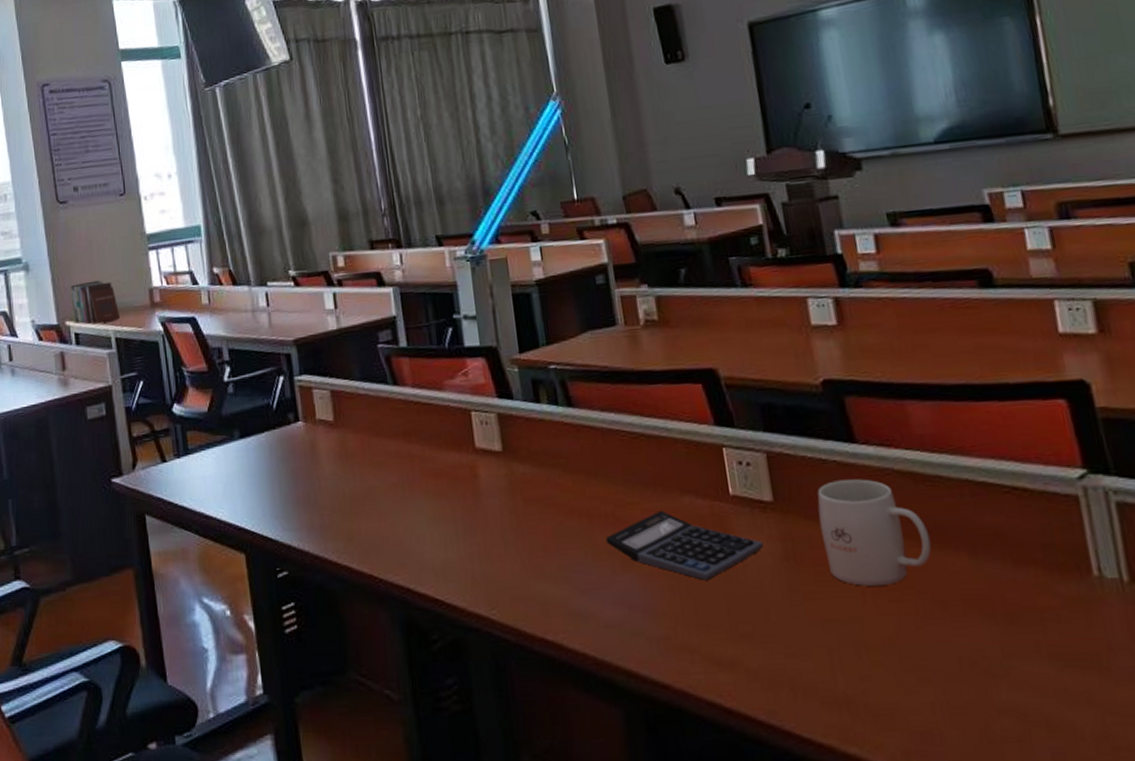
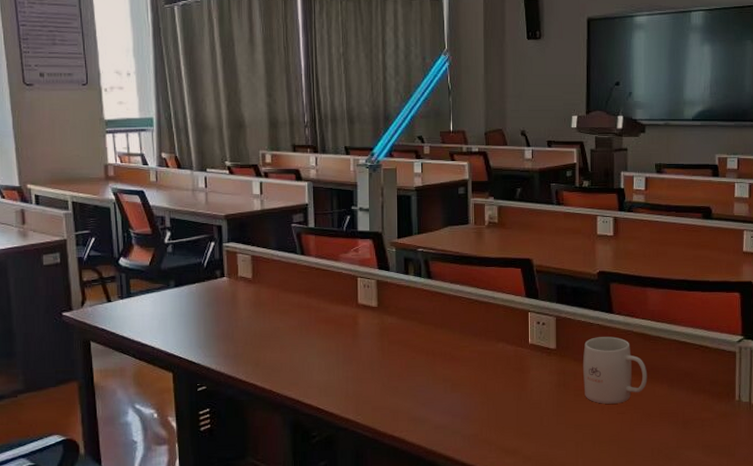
books: present [69,280,121,325] -> none [32,153,78,189]
calculator: present [605,510,764,580] -> none [442,352,546,398]

